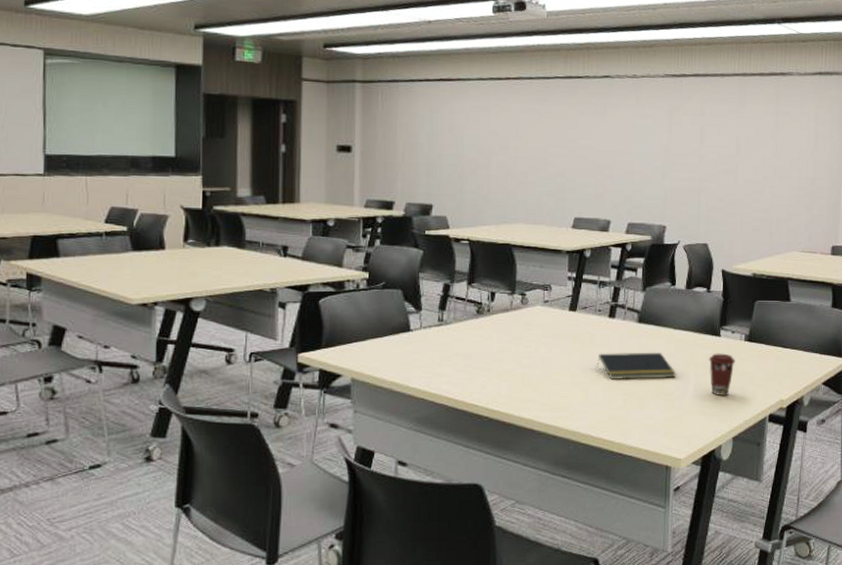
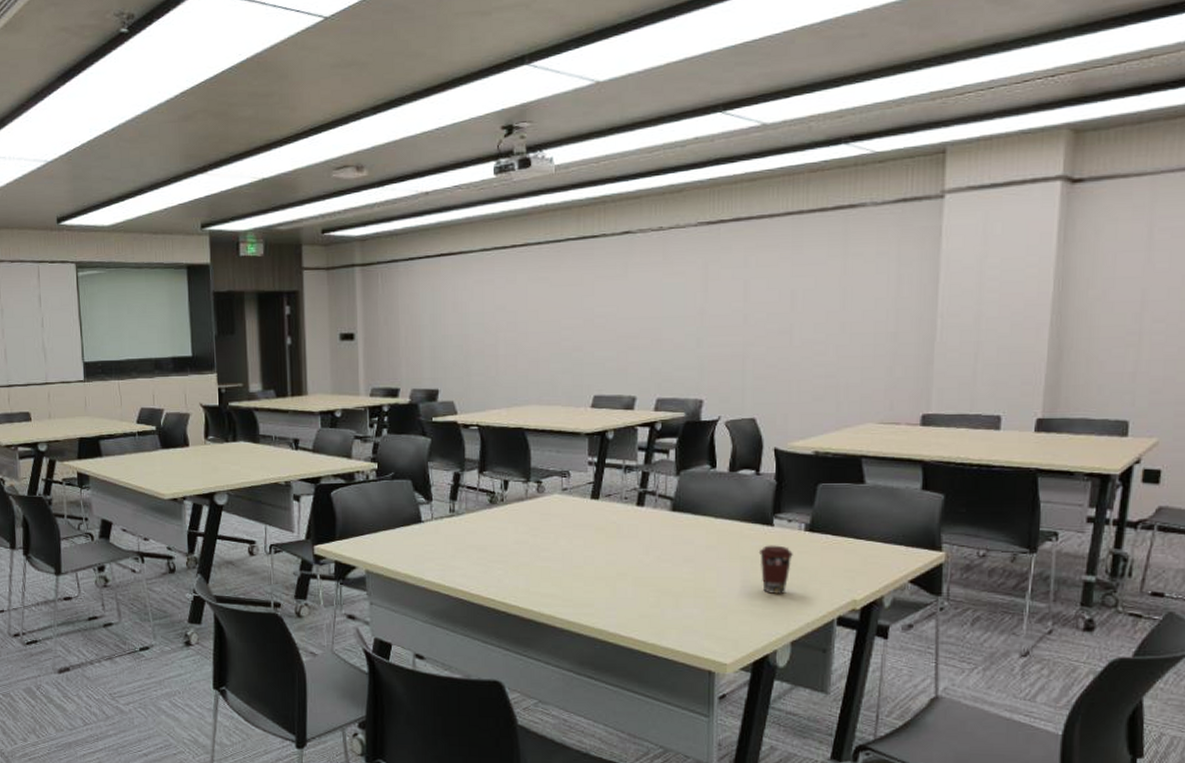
notepad: present [597,352,677,381] -> none [625,544,720,575]

